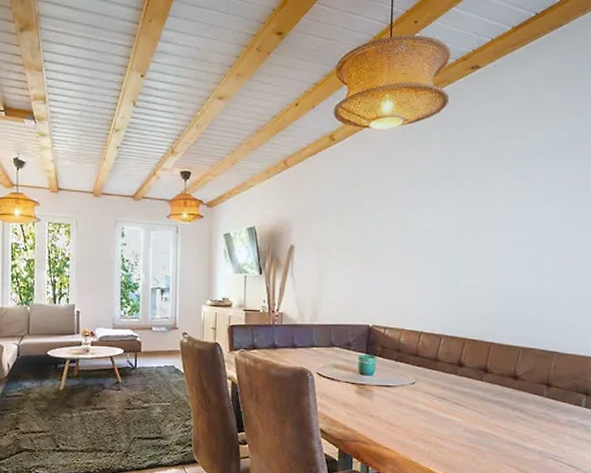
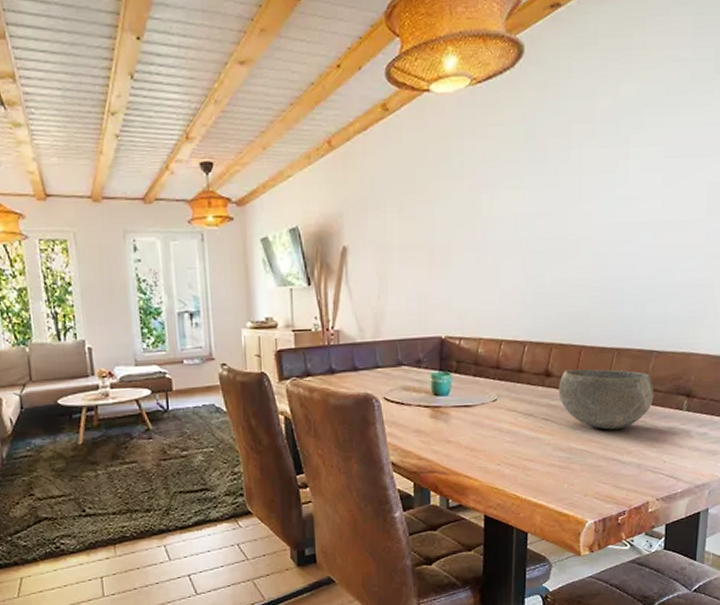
bowl: none [469,362,556,419] -> present [558,369,655,430]

